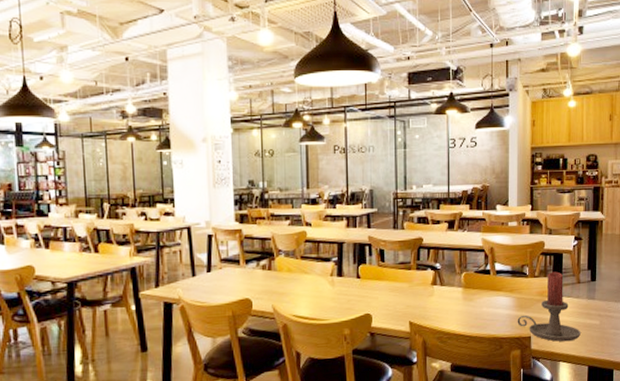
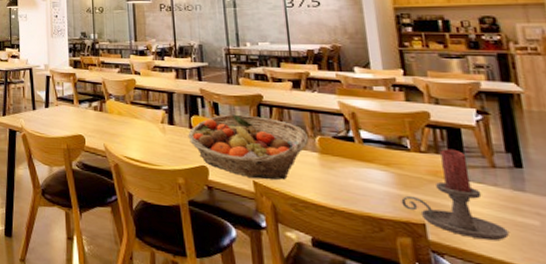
fruit basket: none [355,258,457,319] -> present [188,114,309,180]

